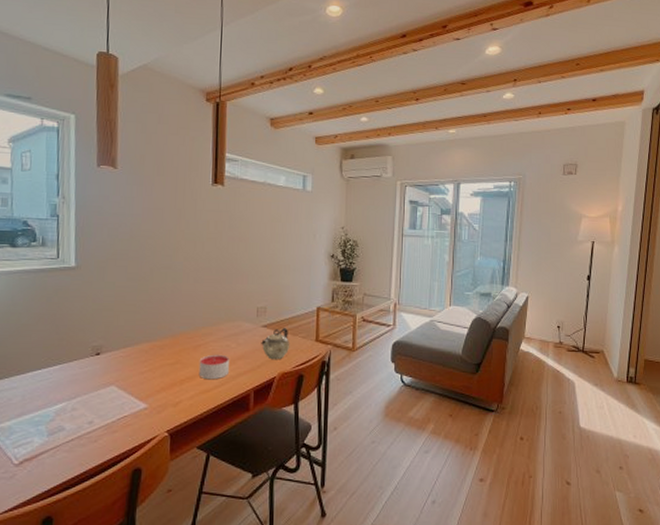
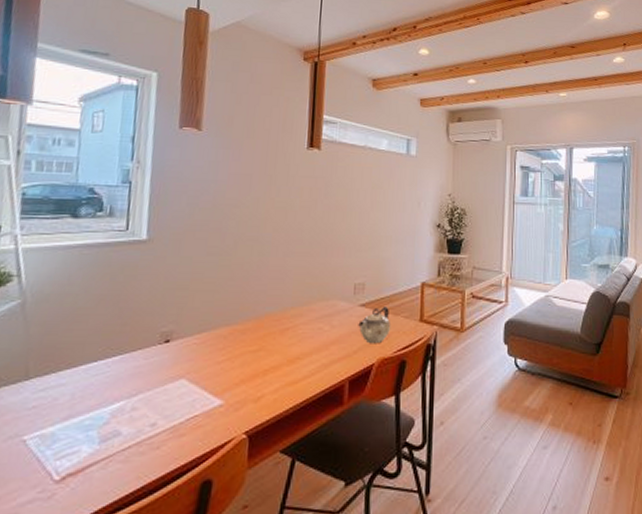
candle: present [198,354,229,380] -> none [285,338,321,369]

